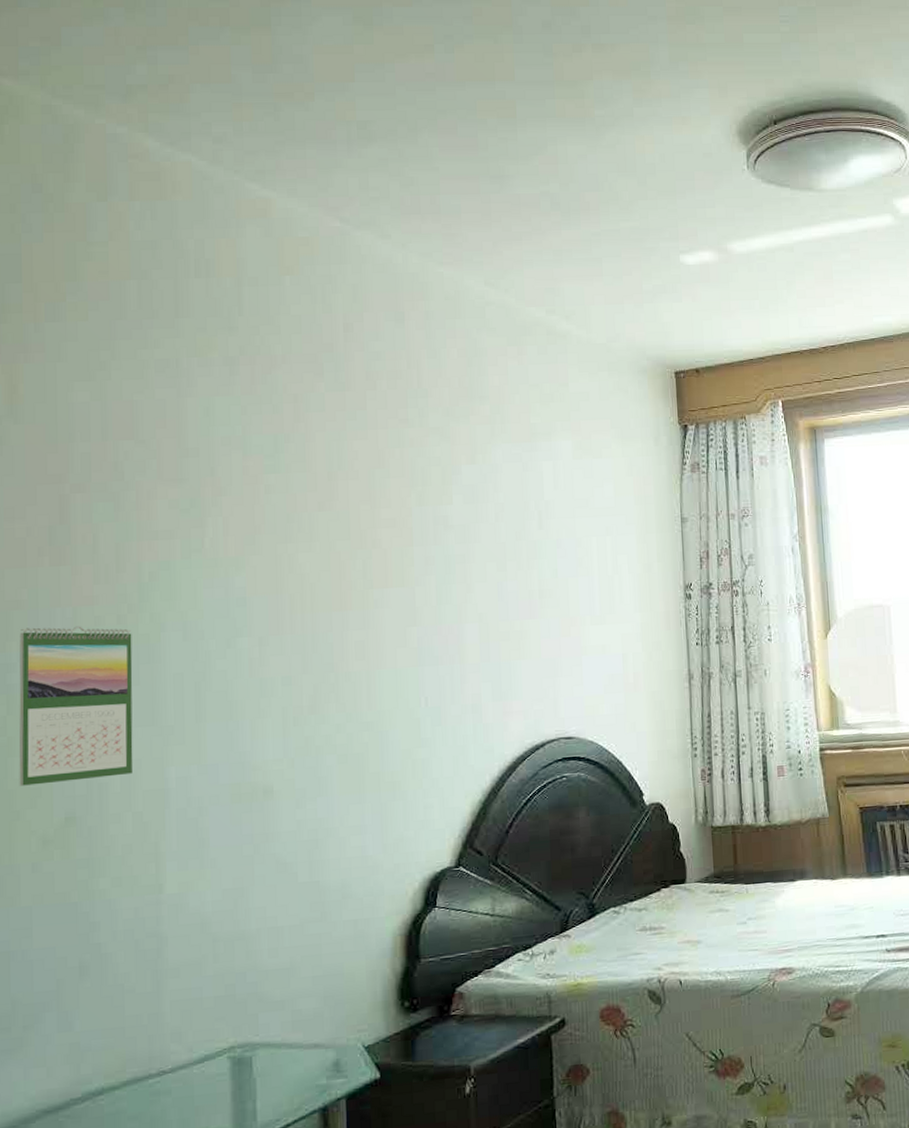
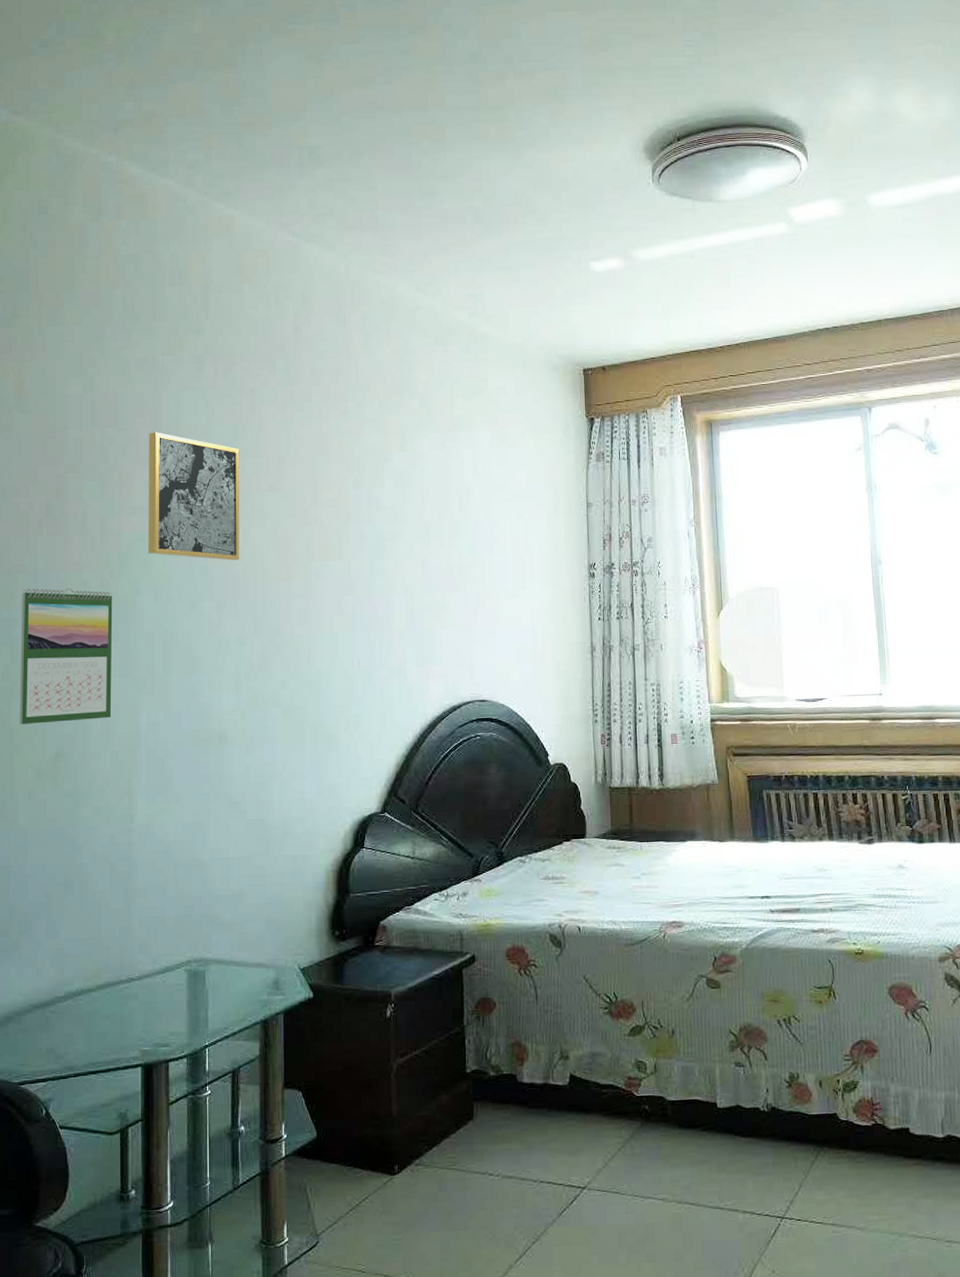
wall art: none [172,444,285,590] -> present [148,432,240,561]

